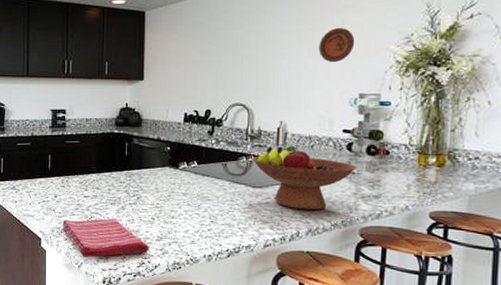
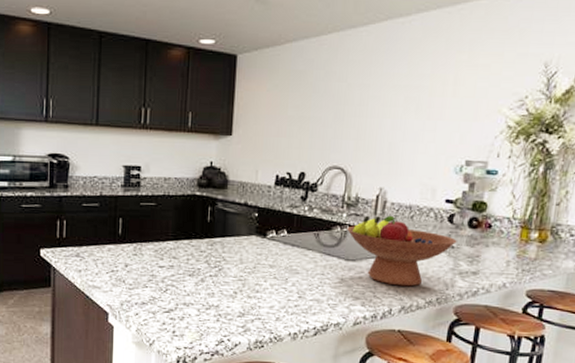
dish towel: present [62,218,149,258] -> none [133,291,230,335]
decorative plate: present [319,27,355,63] -> none [426,85,466,125]

